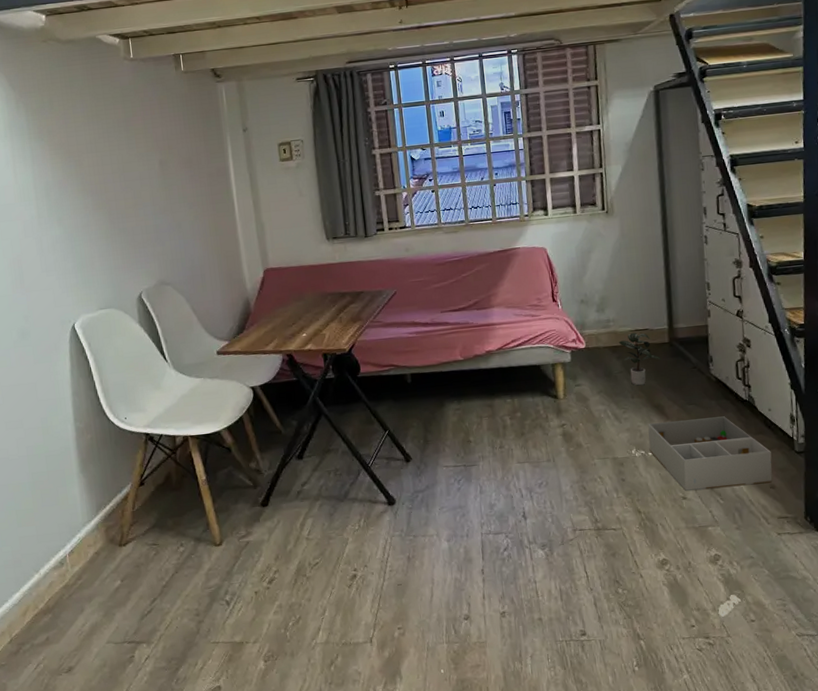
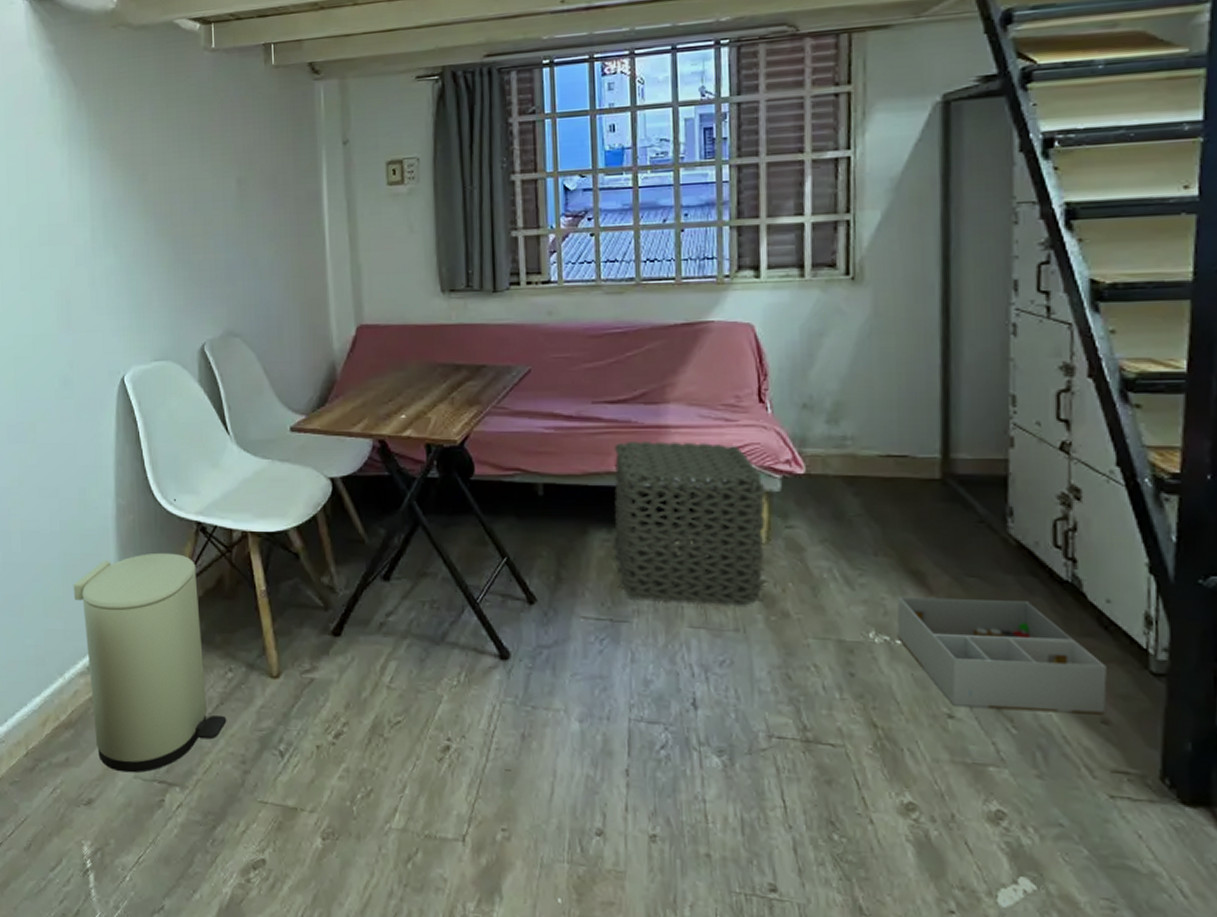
pedal bin: none [42,460,182,641] -> present [73,552,227,773]
pouf: none [458,333,564,449] -> present [612,441,766,606]
potted plant: present [618,332,662,386] -> none [858,459,927,539]

